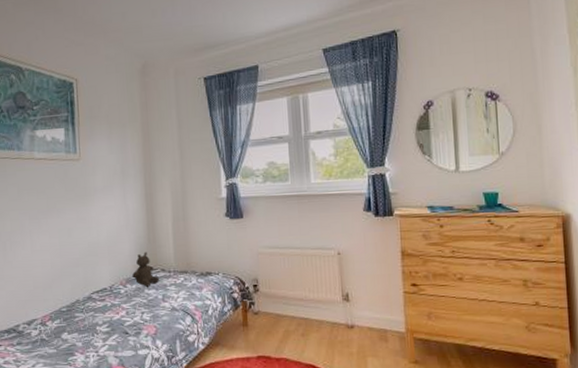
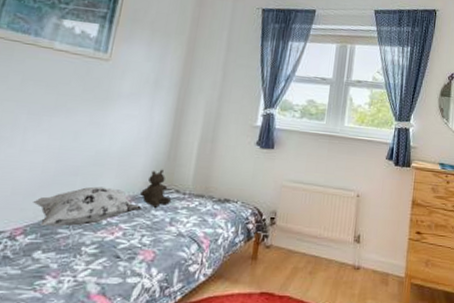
decorative pillow: none [51,274,137,312] -> present [33,186,143,227]

